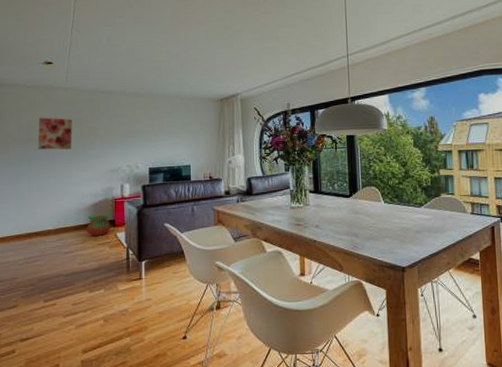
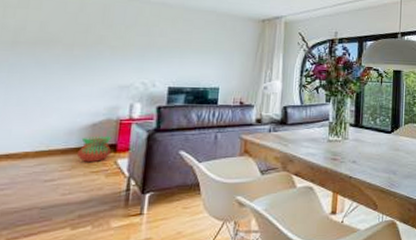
wall art: present [37,117,72,150] -> none [24,18,77,58]

